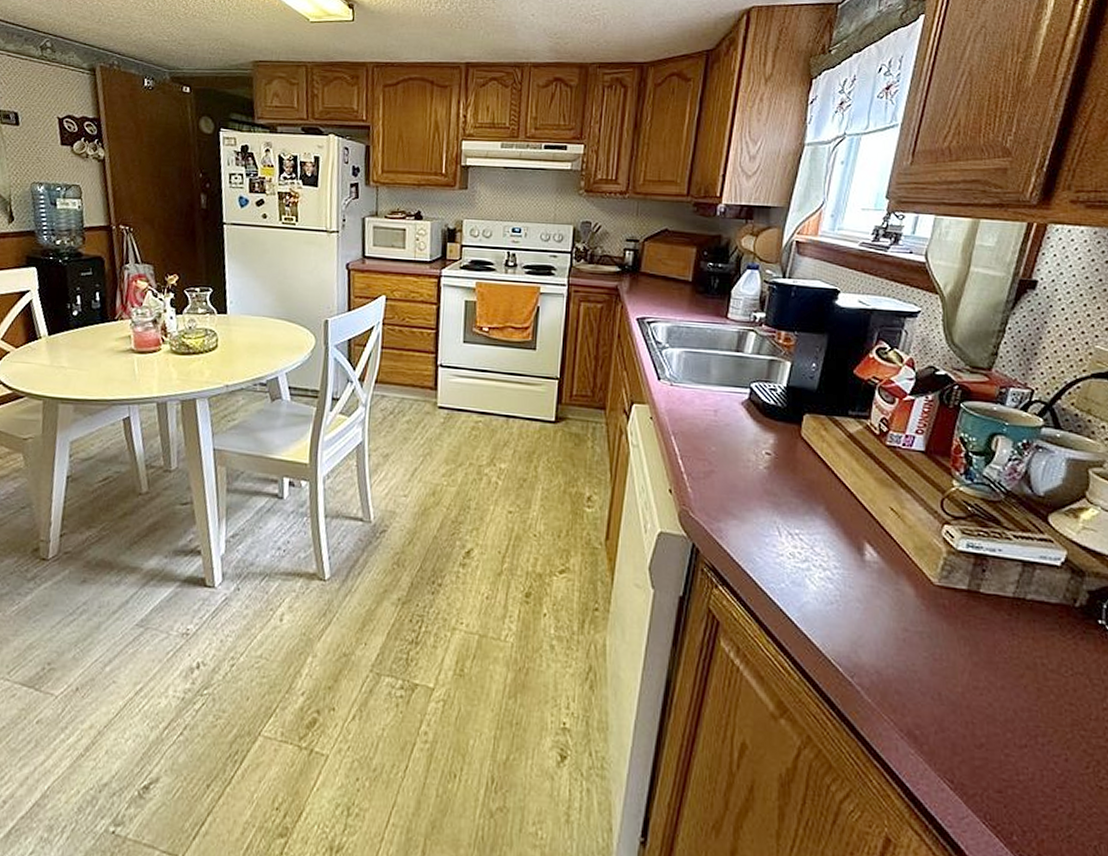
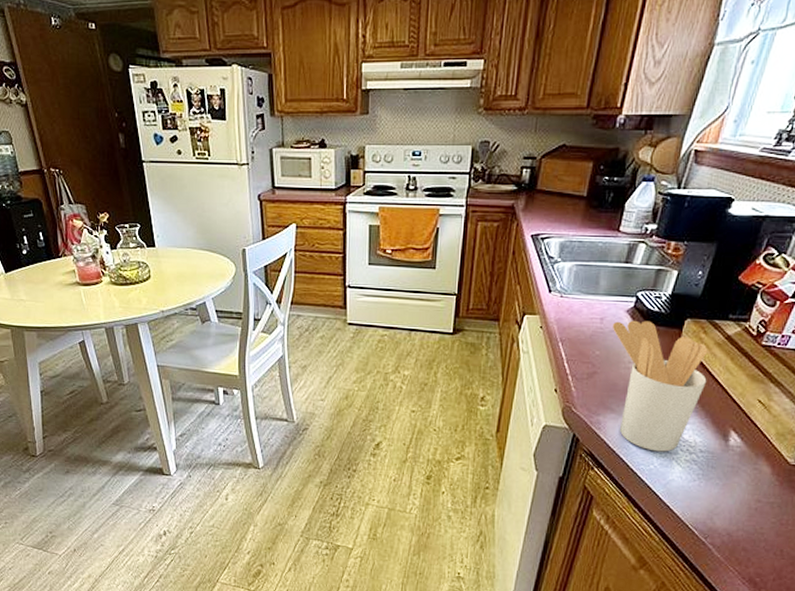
utensil holder: none [727,413,833,568] -> present [612,320,708,452]

